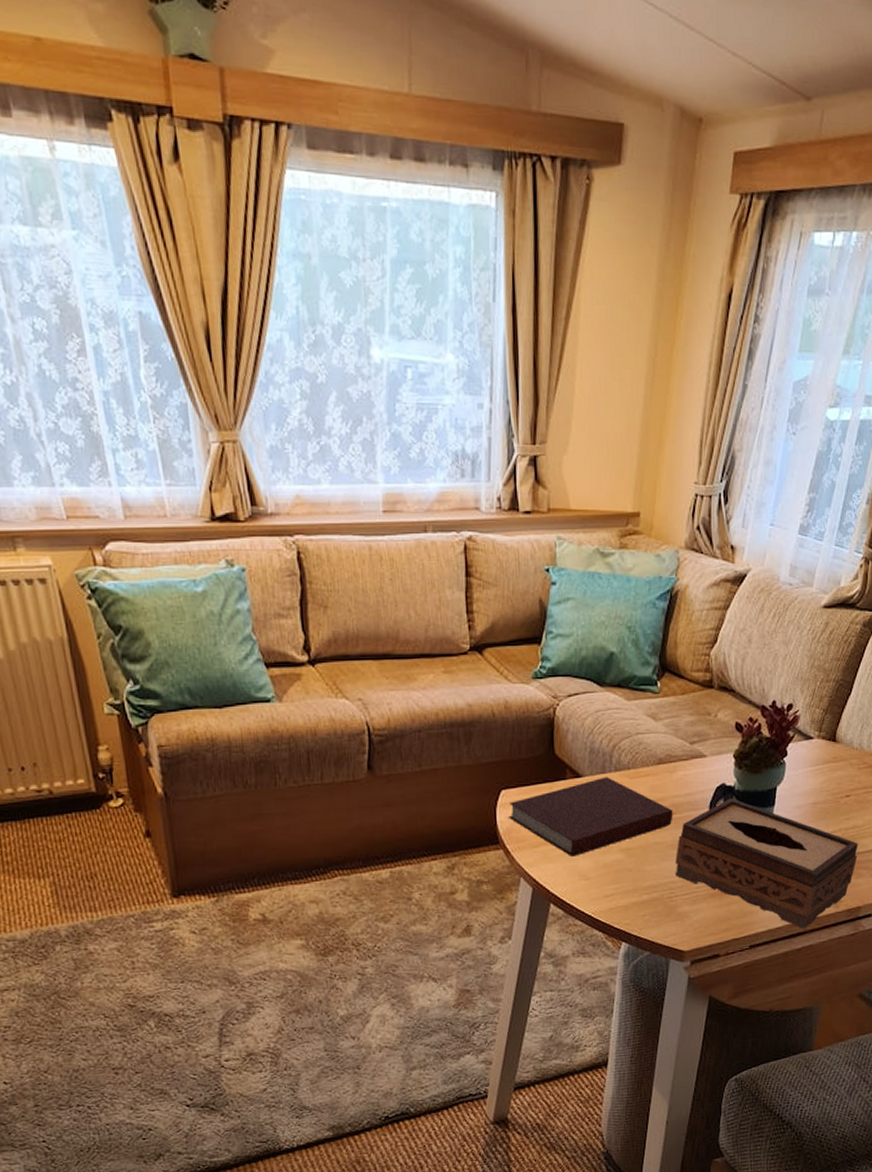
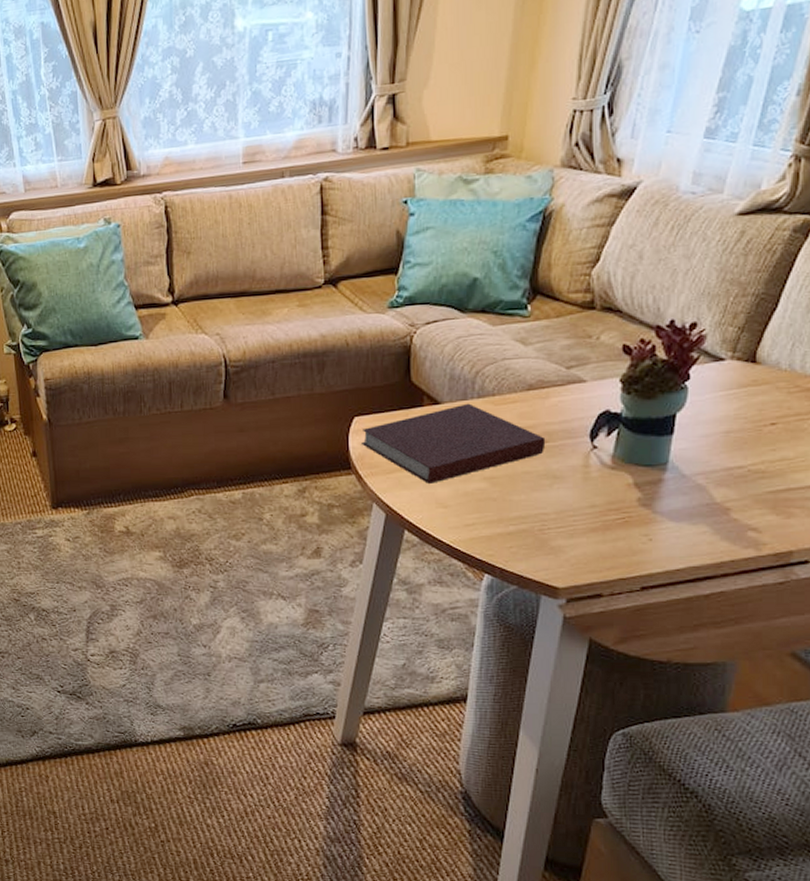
tissue box: present [675,798,858,929] -> none [548,426,788,572]

